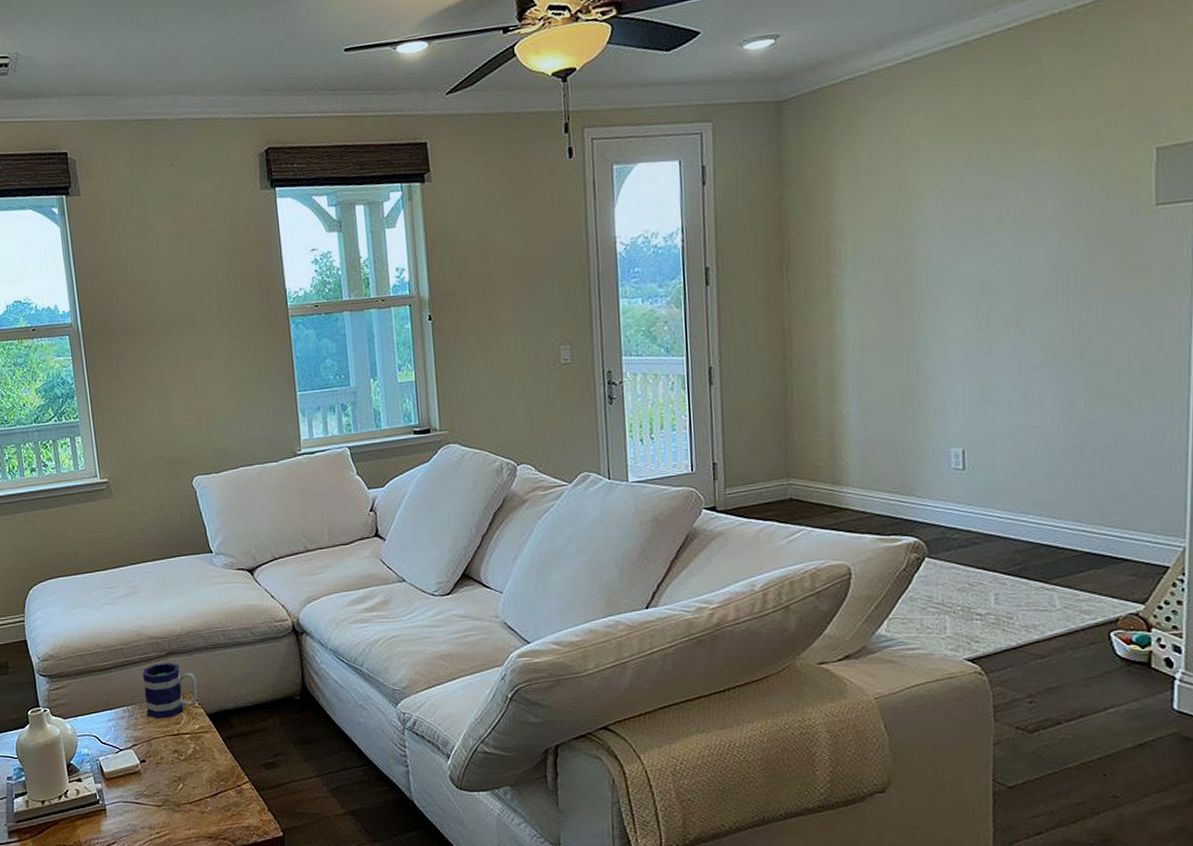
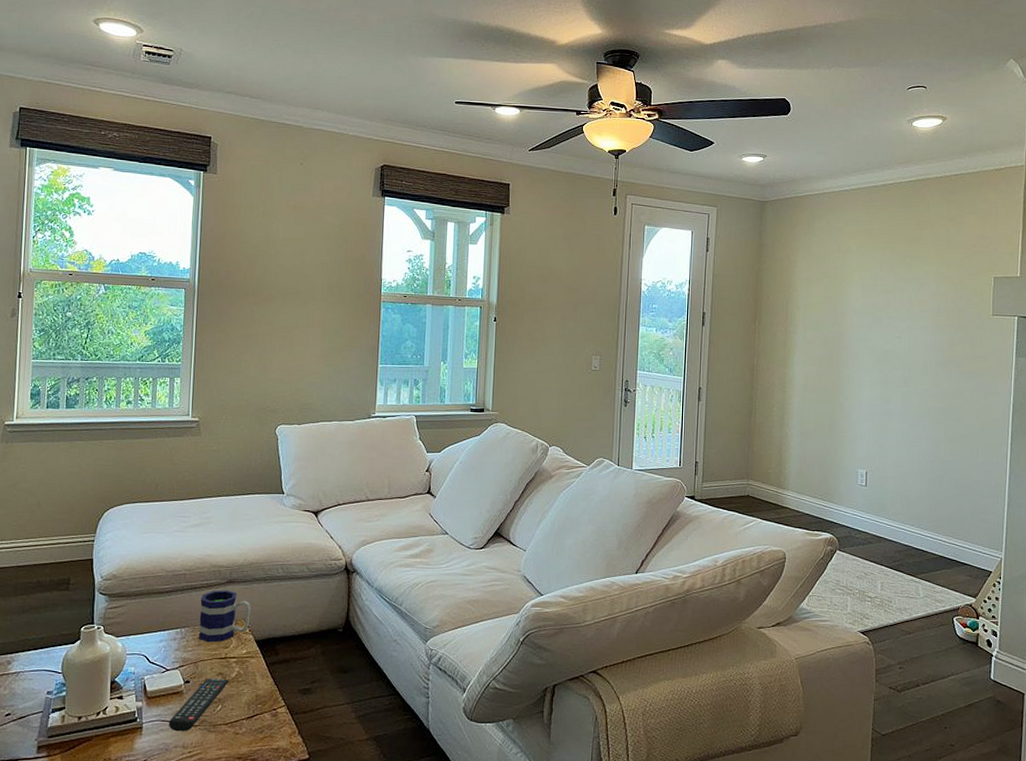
remote control: none [131,756,186,813] -> present [168,678,229,732]

